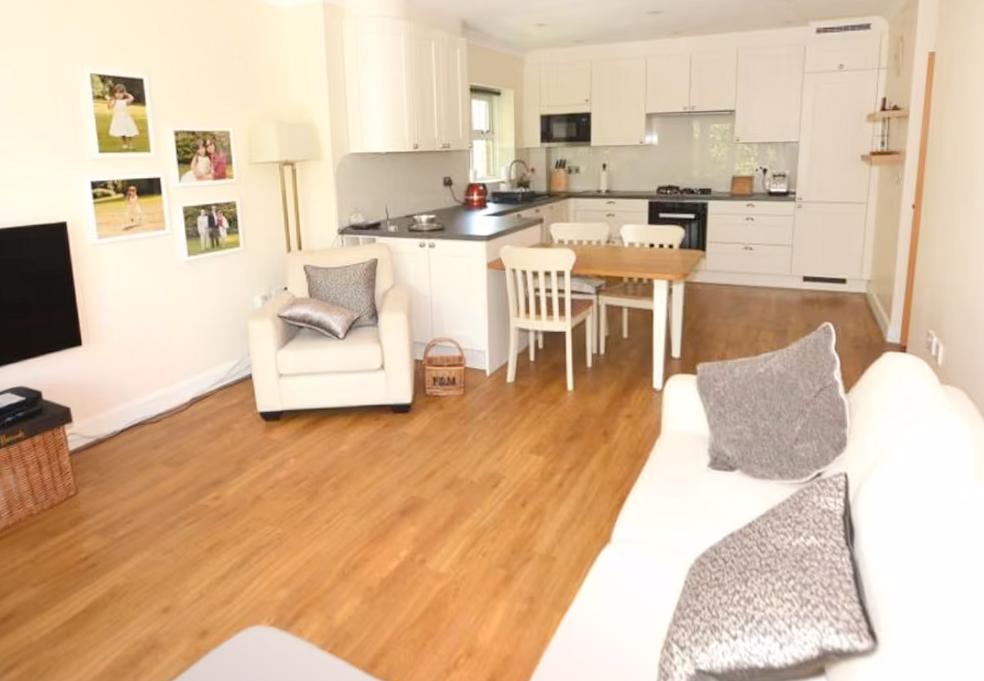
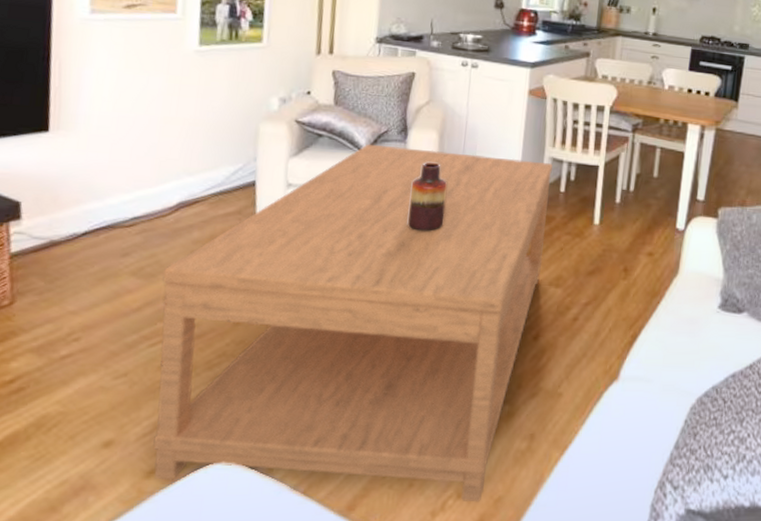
coffee table: none [188,330,521,661] -> present [153,143,553,502]
vase: none [388,342,422,410] -> present [408,162,448,233]

